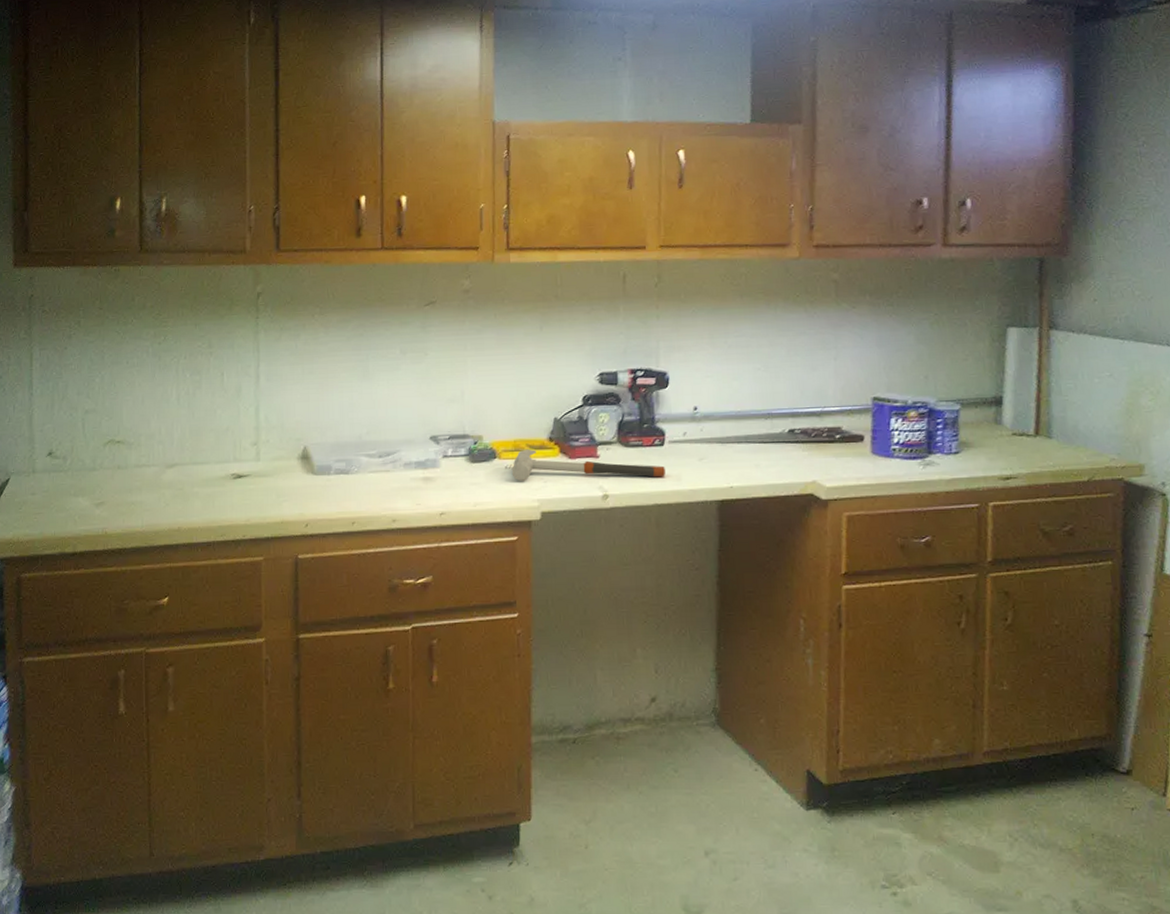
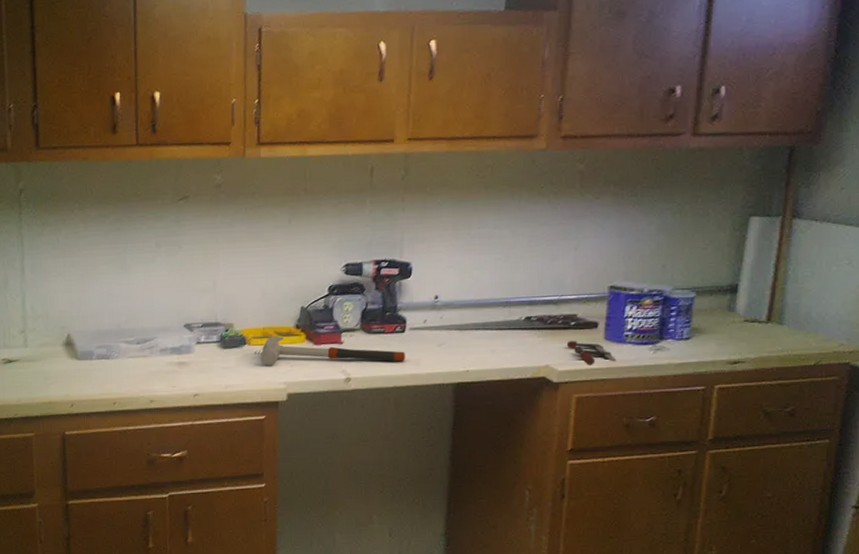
clamp: none [832,455,886,481] -> present [566,341,617,365]

